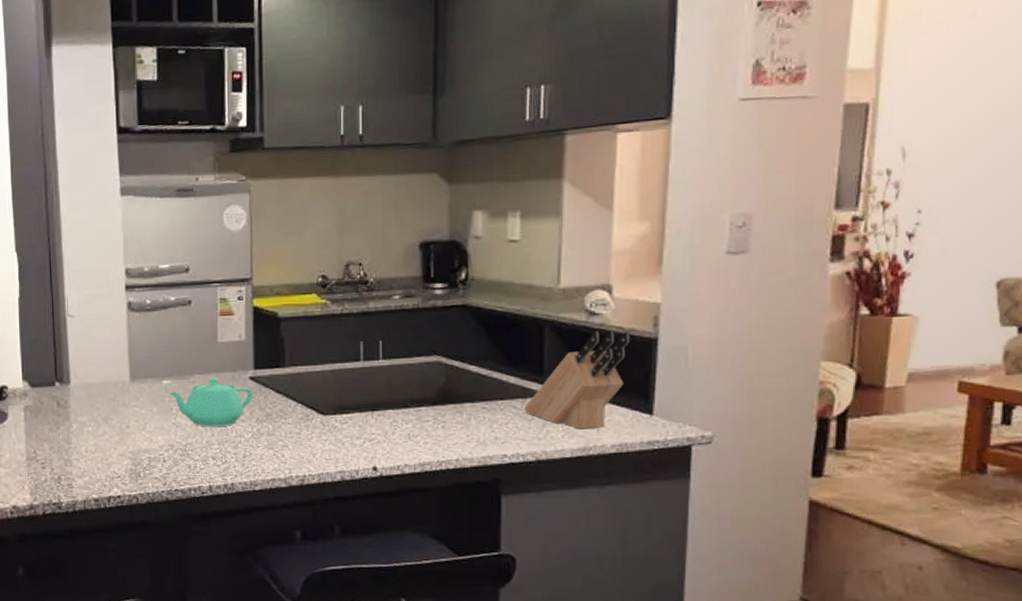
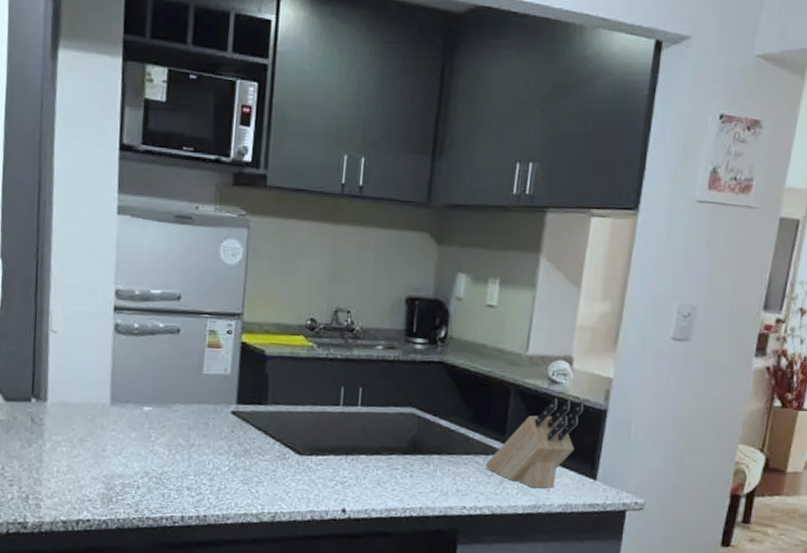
teapot: present [168,377,254,427] -> none [148,407,234,458]

